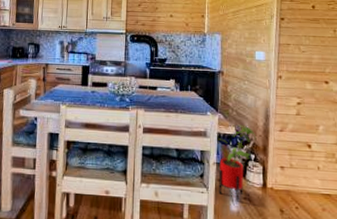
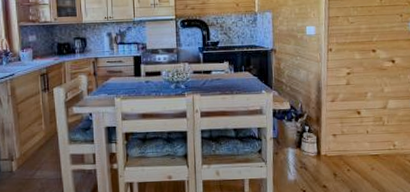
house plant: present [217,124,257,202] -> none [273,99,310,172]

